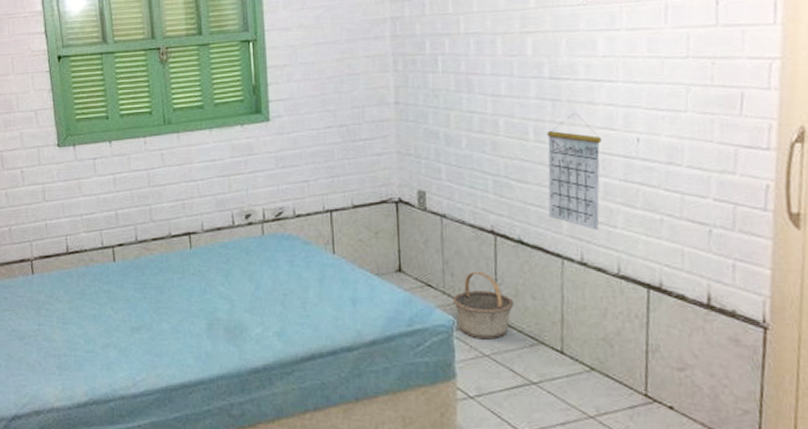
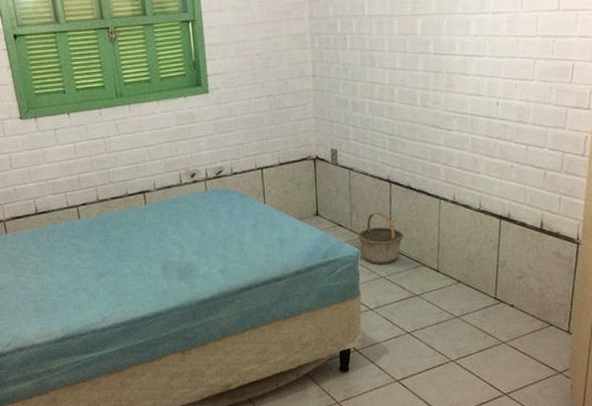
calendar: present [547,112,602,230] -> none [430,82,471,176]

